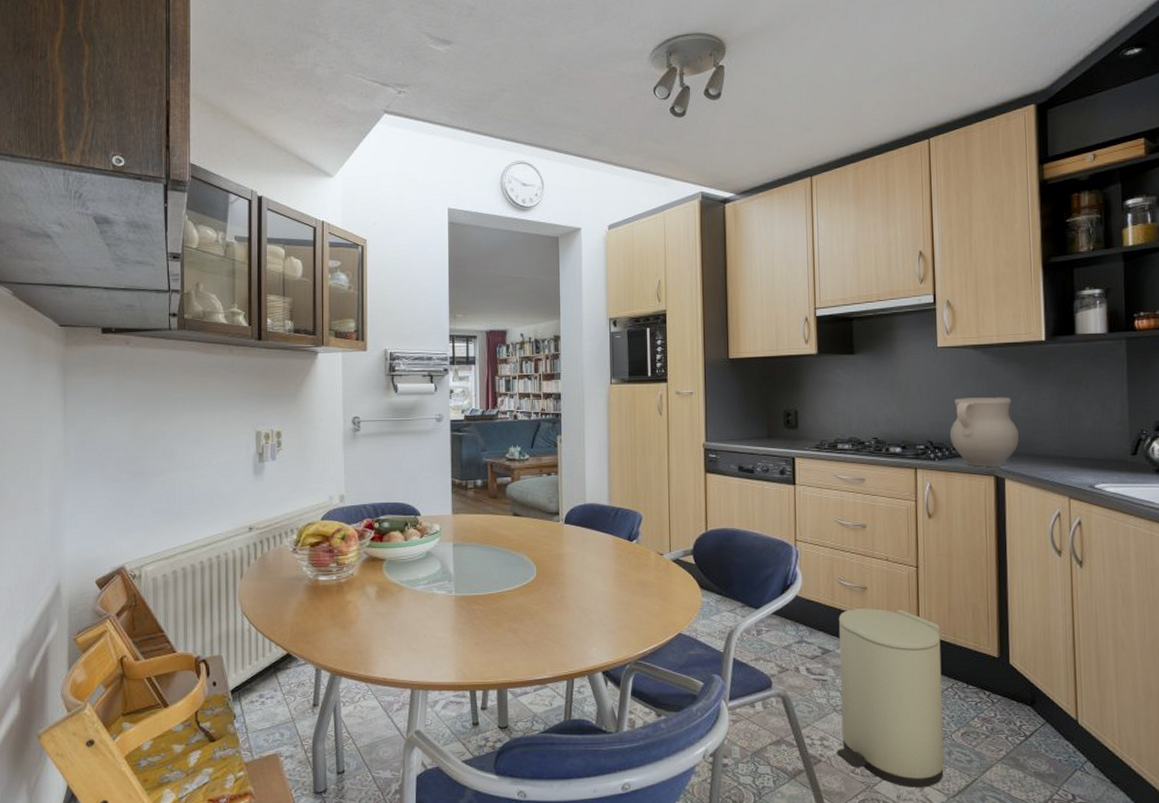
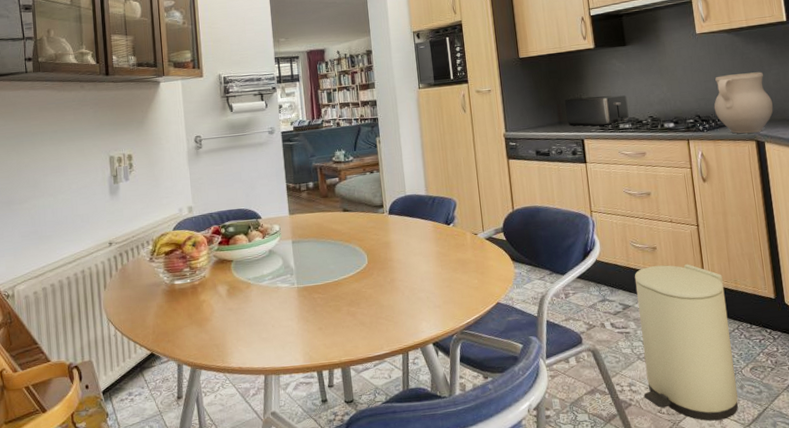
toaster: none [777,409,850,446] -> present [565,95,629,127]

